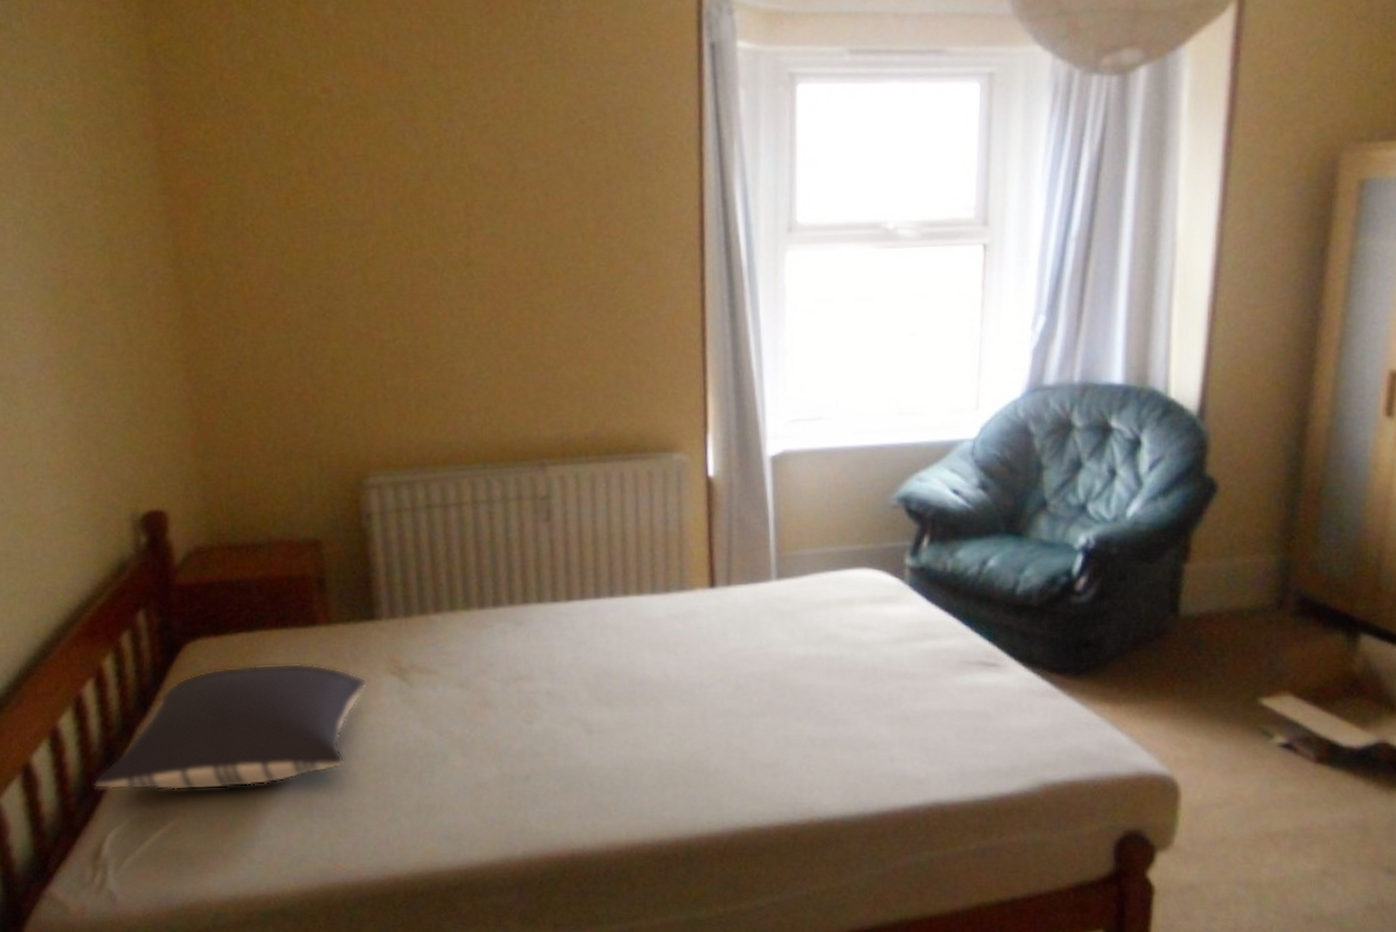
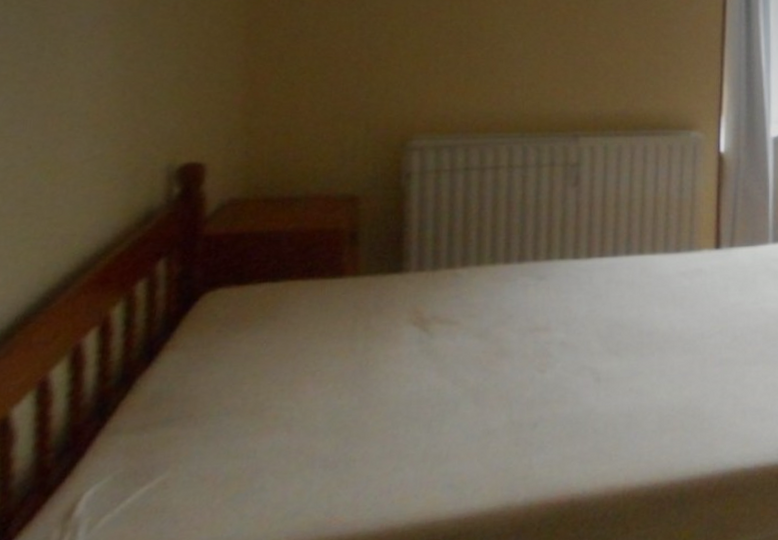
pillow: present [93,663,367,791] -> none [78,313,388,444]

